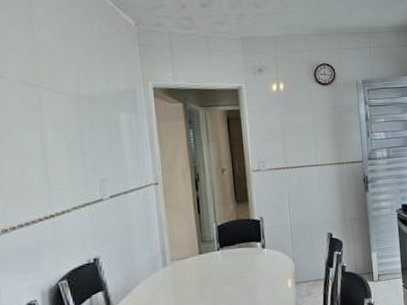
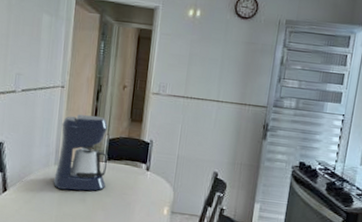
coffee maker: none [163,205,223,292] -> present [54,114,108,191]

